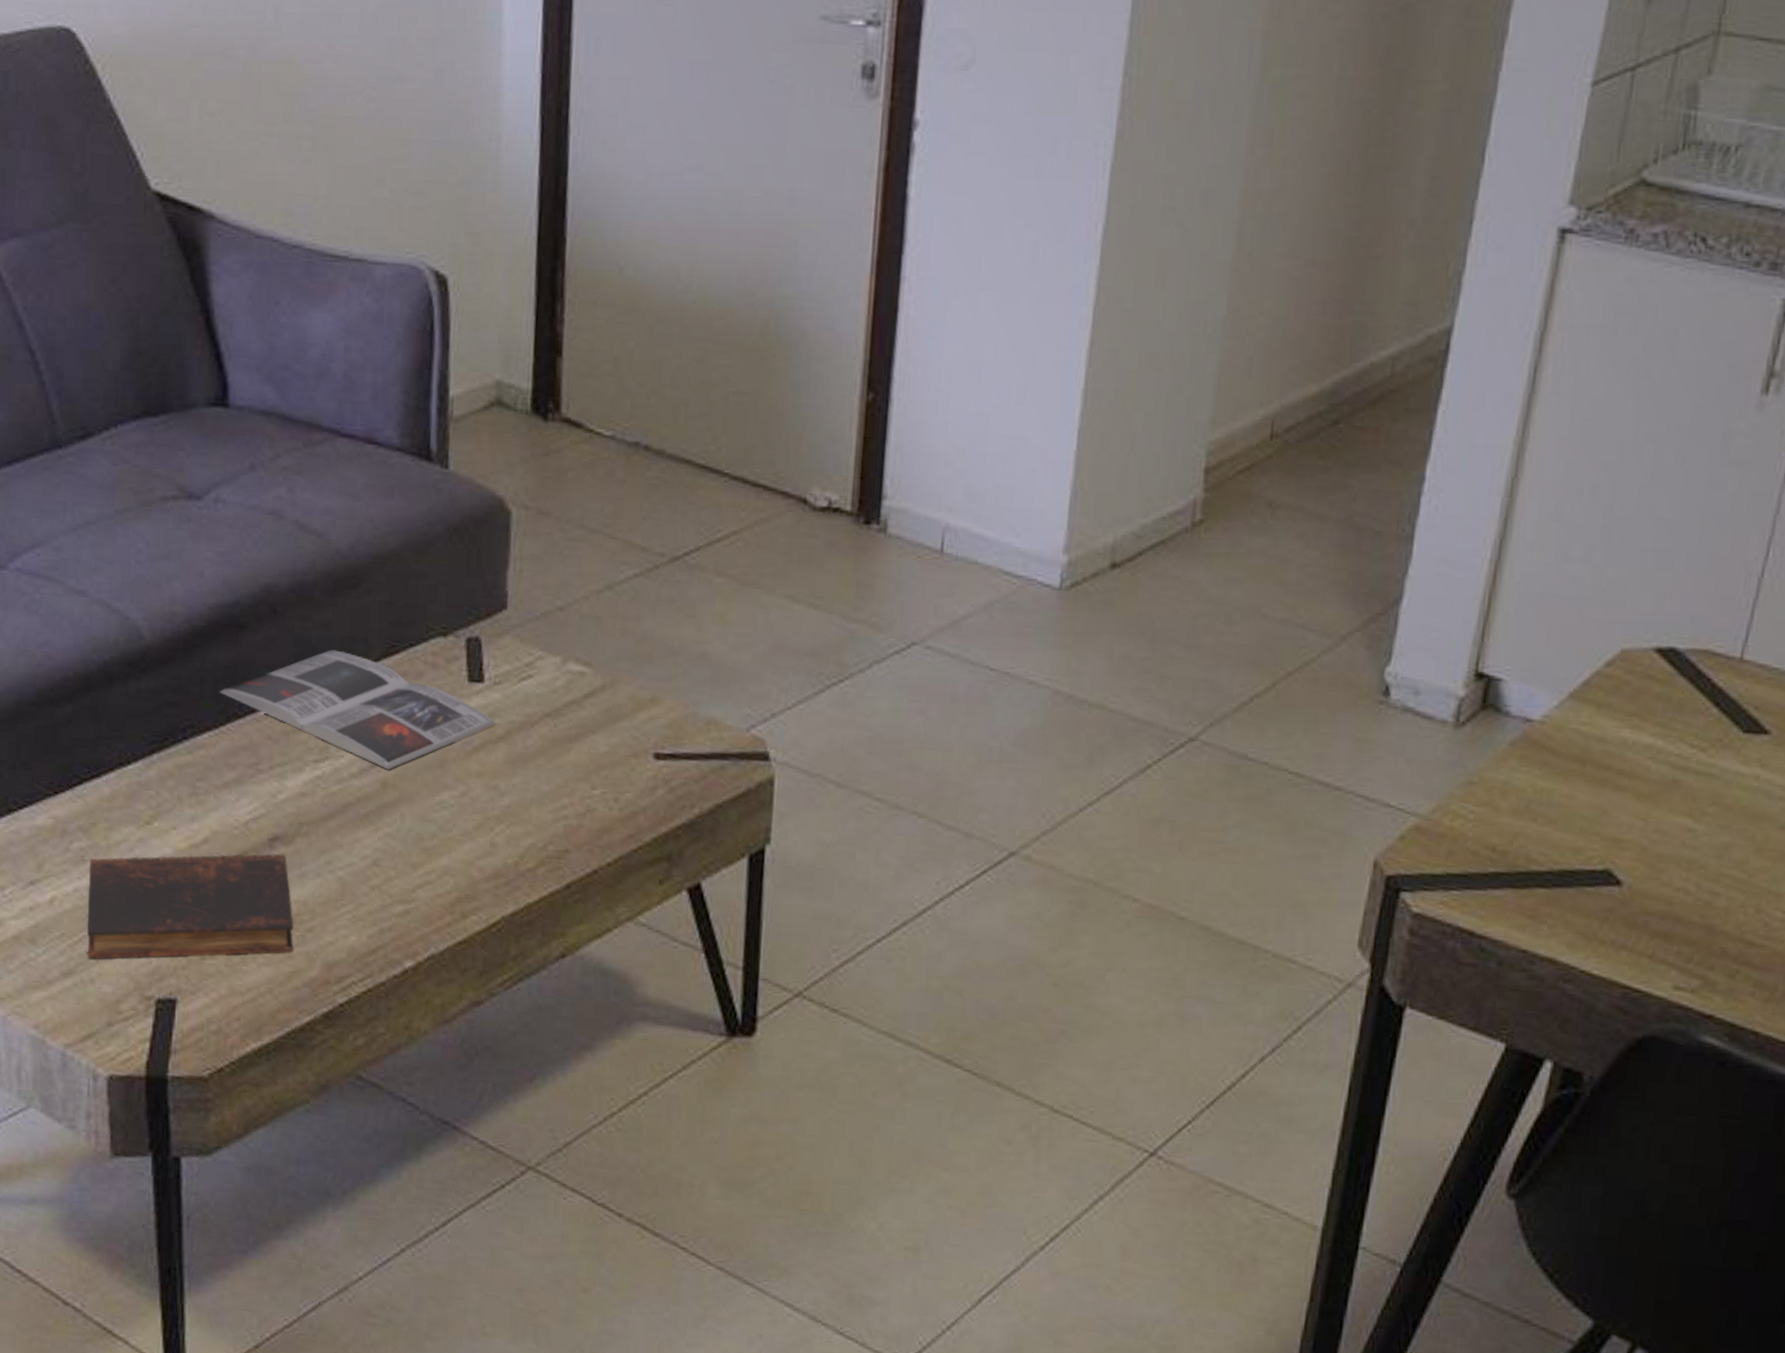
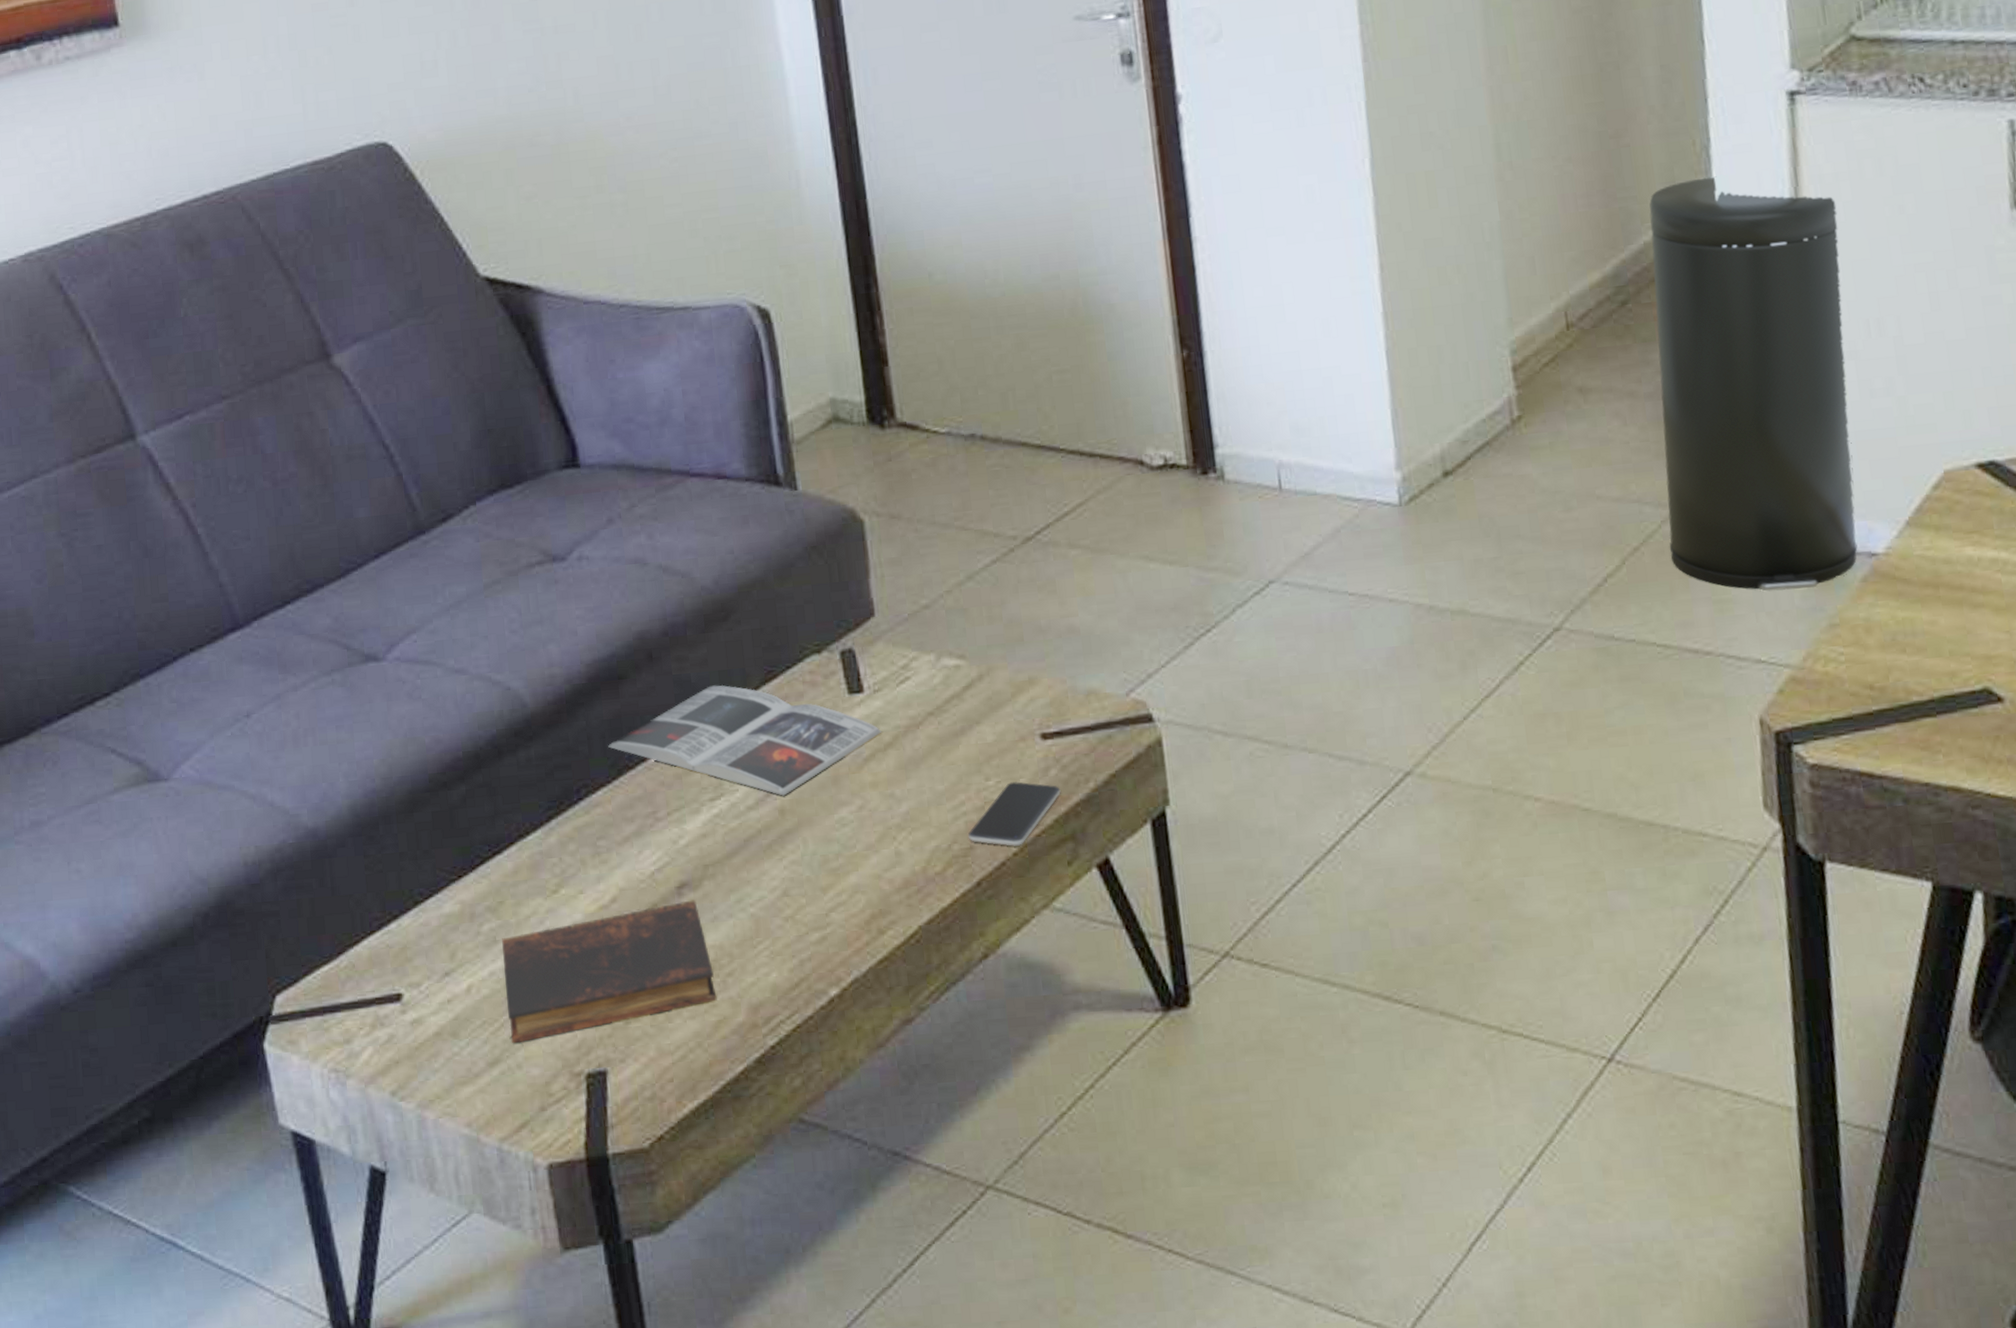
smartphone: none [565,795,665,857] -> present [968,782,1061,846]
pedal bin: none [1323,305,1581,743] -> present [1649,176,1858,591]

